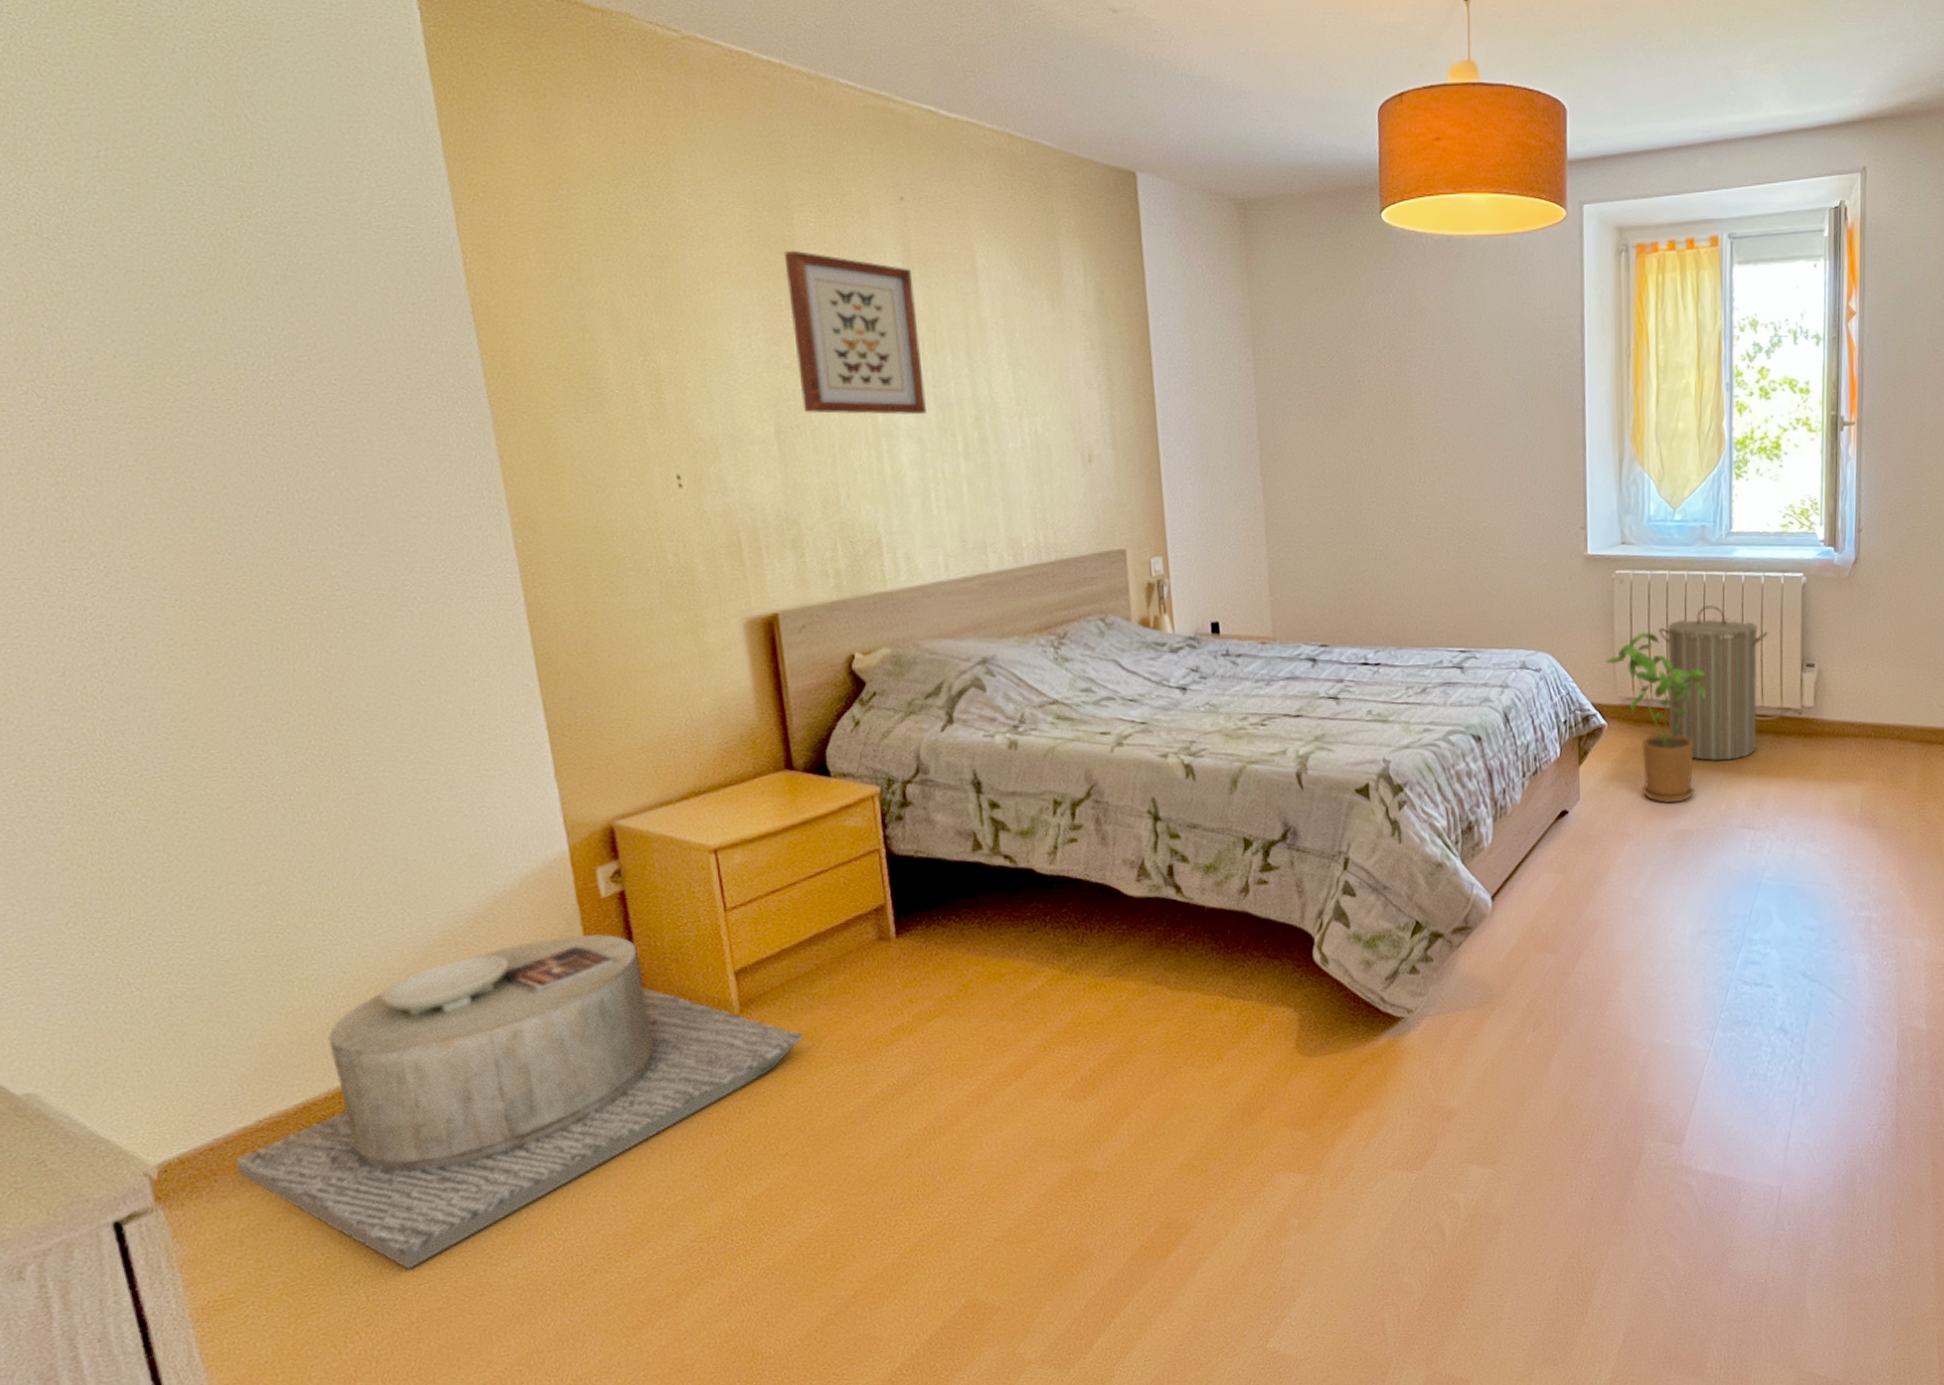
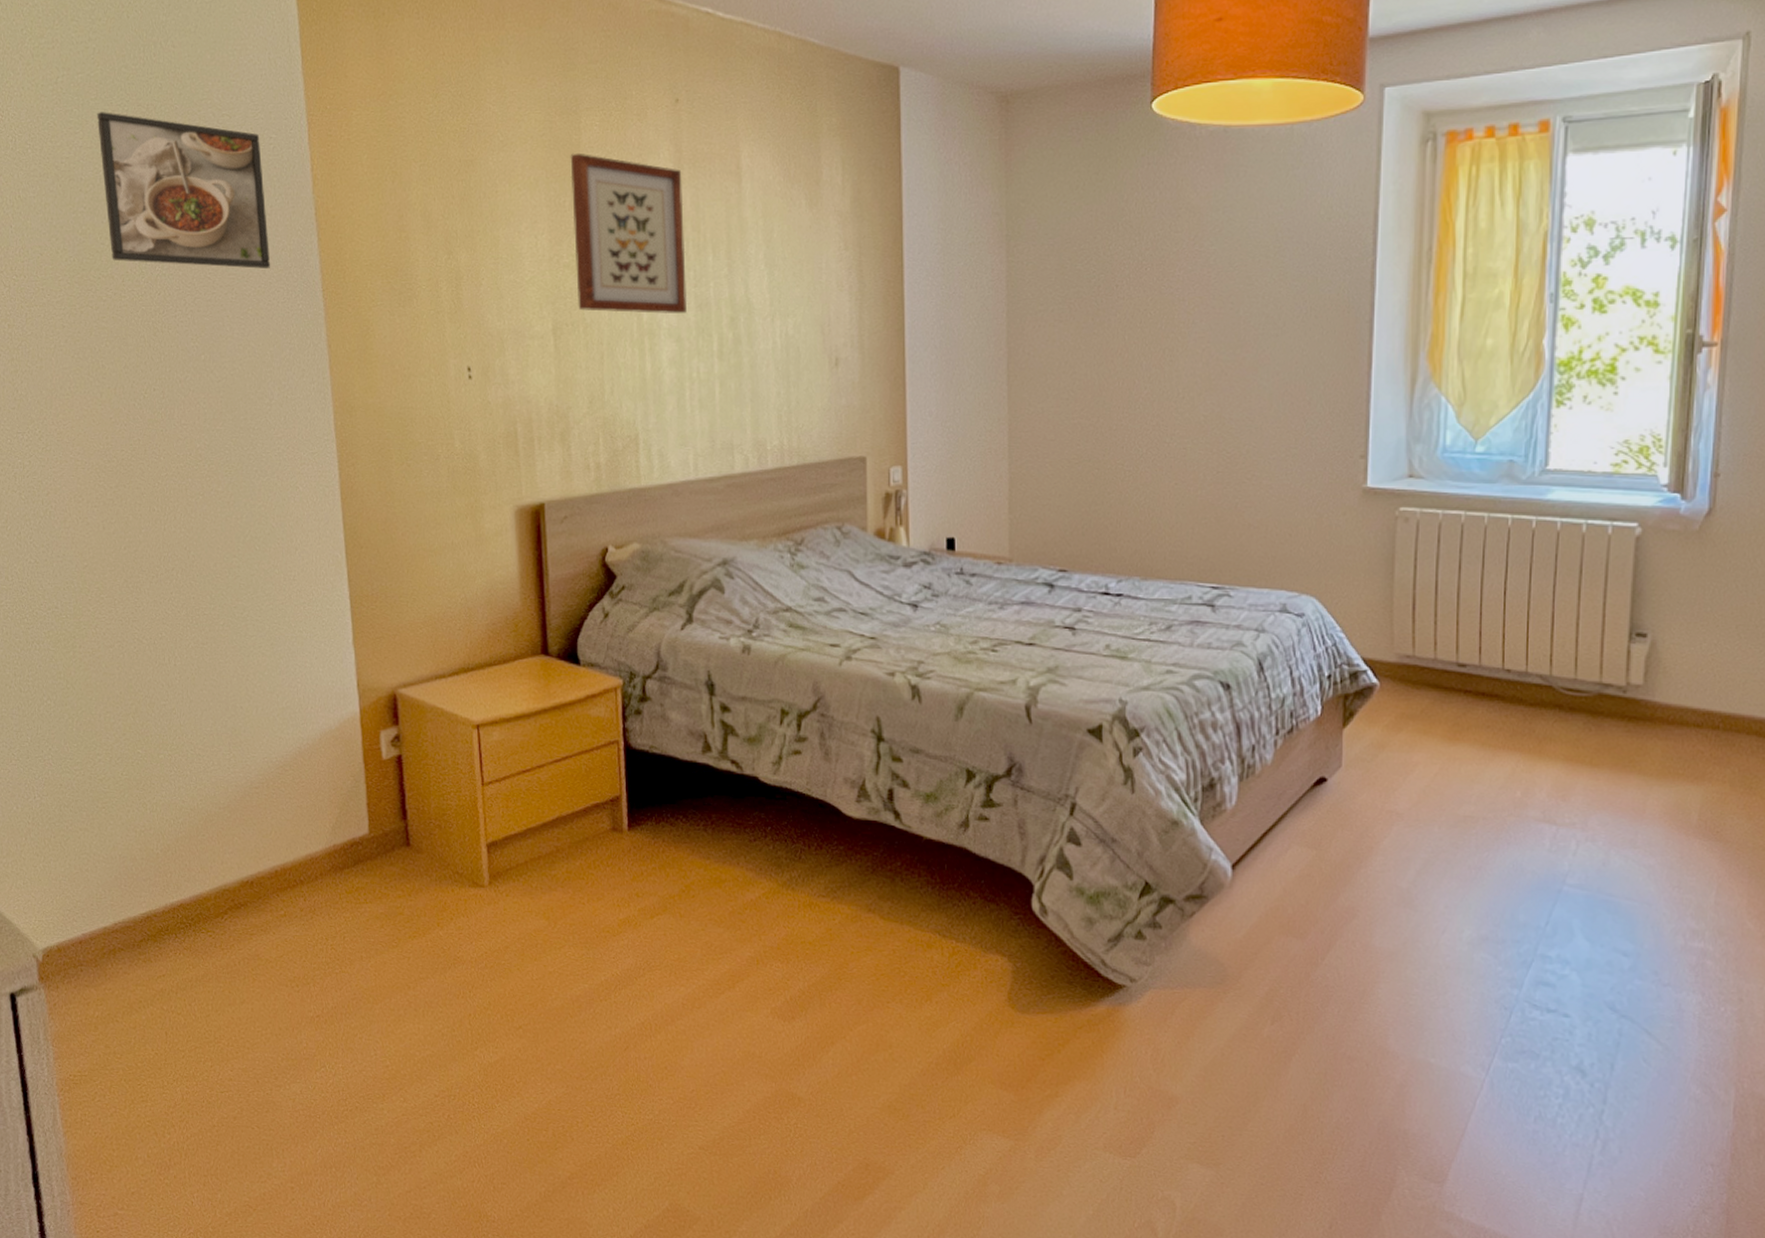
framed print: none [160,193,417,373] -> present [97,112,270,269]
side table: present [236,934,804,1269] -> none [97,791,542,1077]
house plant: present [1605,632,1706,804] -> none [1381,580,1505,783]
laundry hamper: present [1658,605,1769,762] -> none [1448,554,1588,740]

